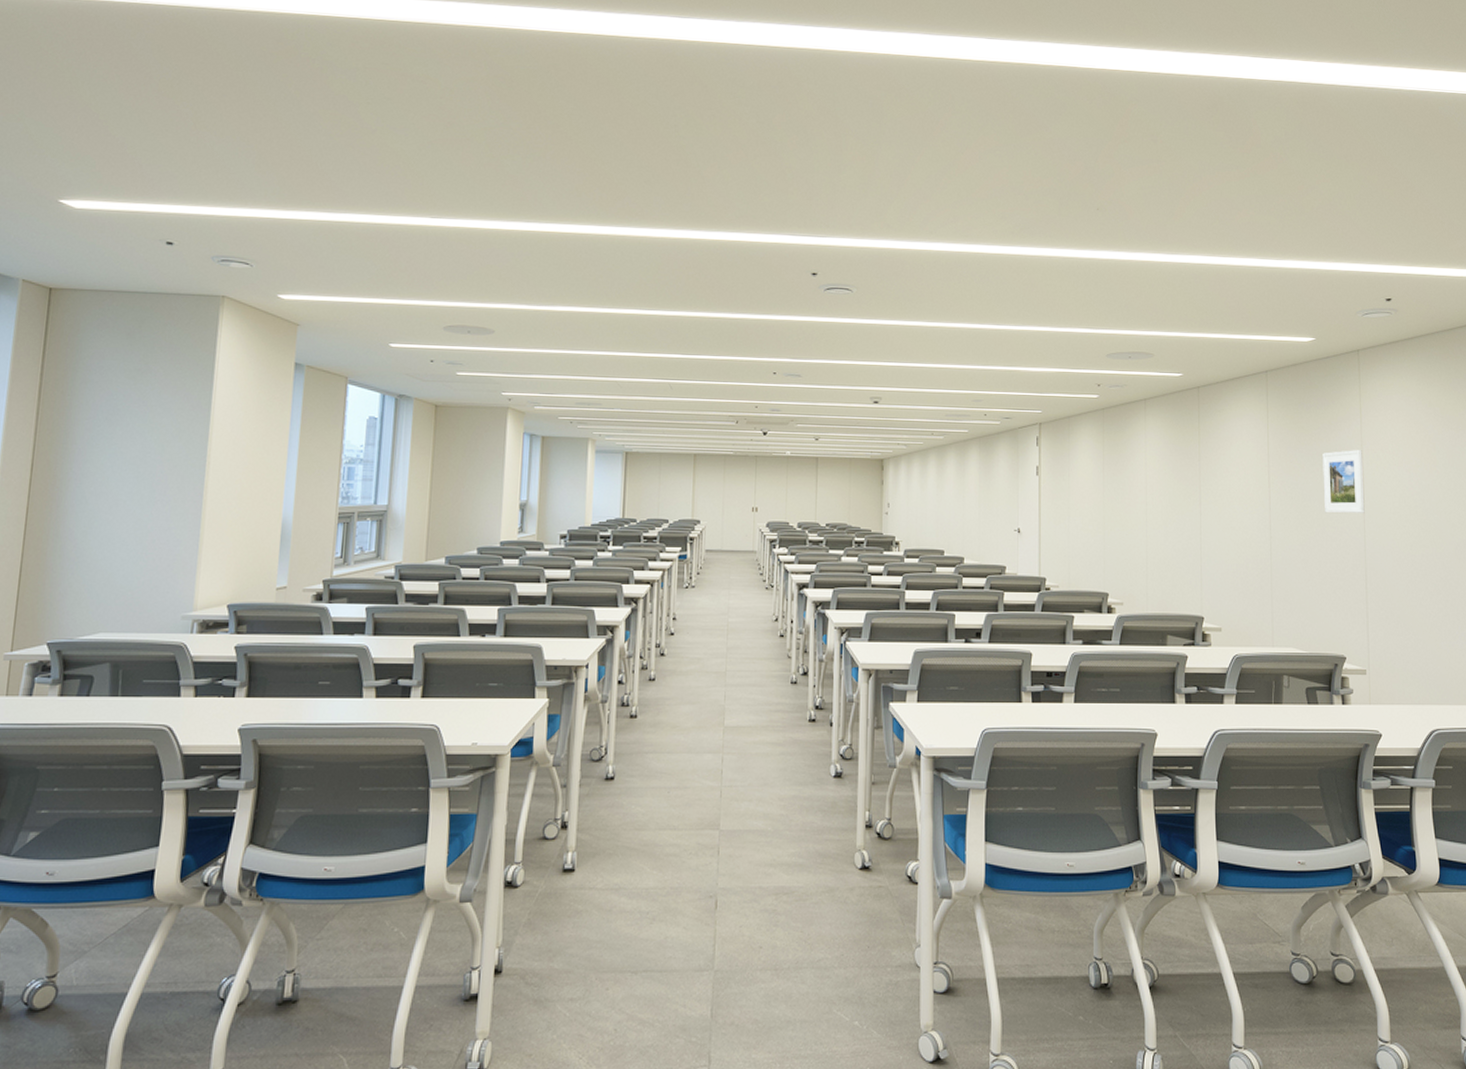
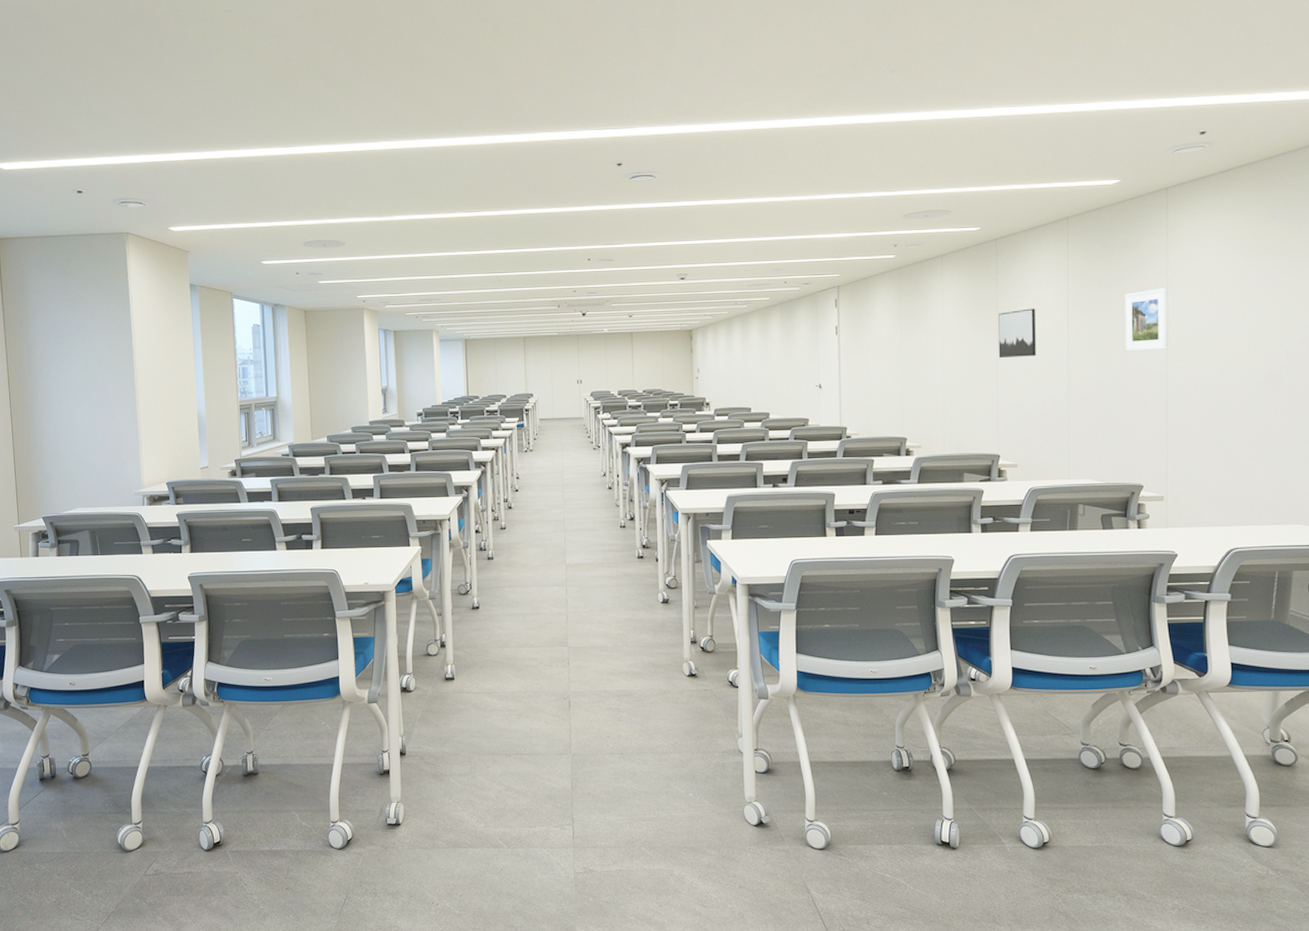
wall art: none [1201,461,1239,512] -> present [998,308,1036,358]

